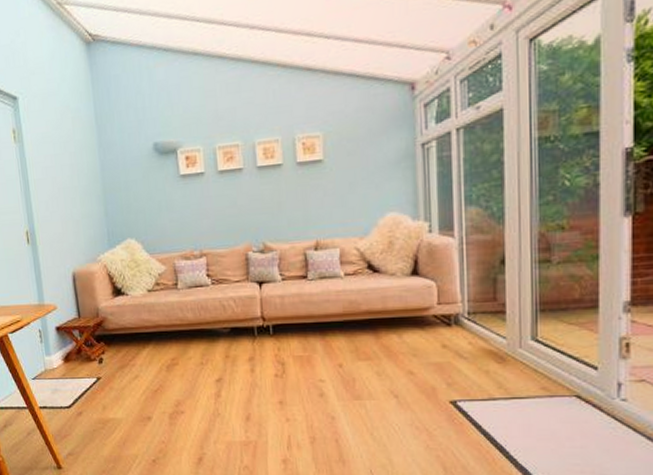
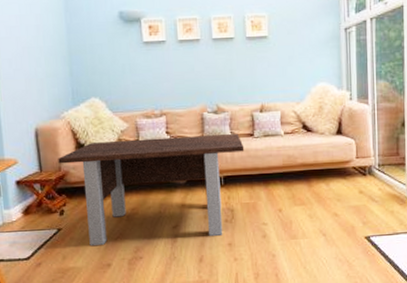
coffee table: none [95,276,297,398] -> present [58,134,245,247]

